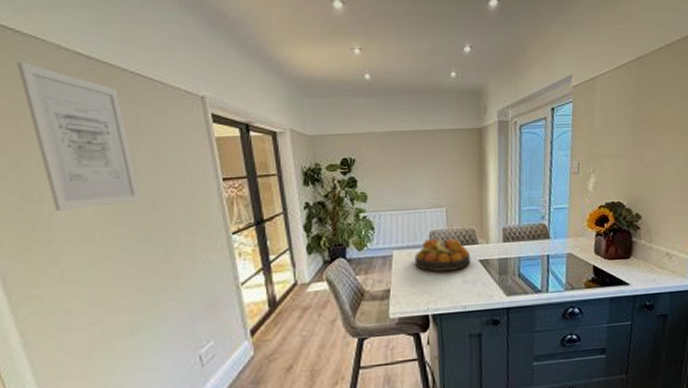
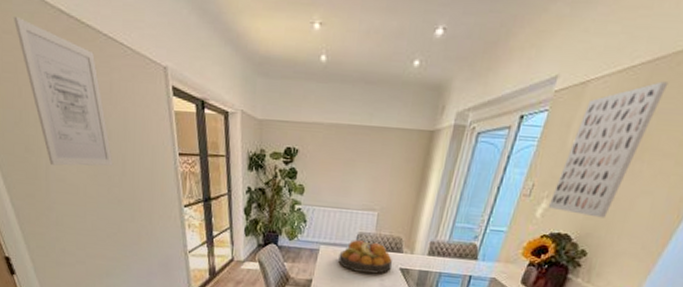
wall art: none [596,73,654,184] -> present [548,81,669,218]

